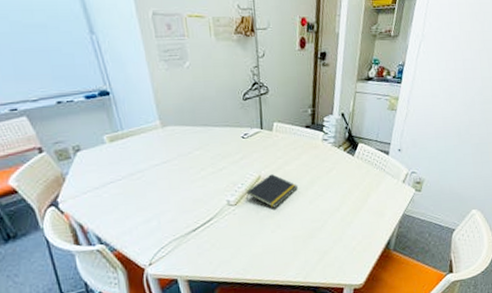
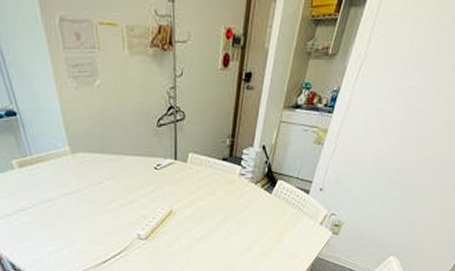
notepad: present [246,174,298,208] -> none [157,209,210,244]

